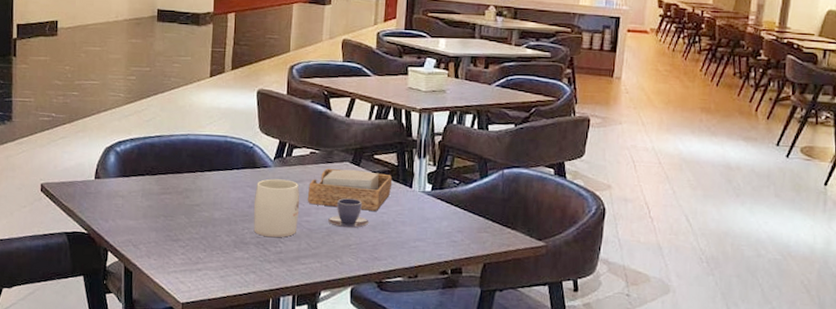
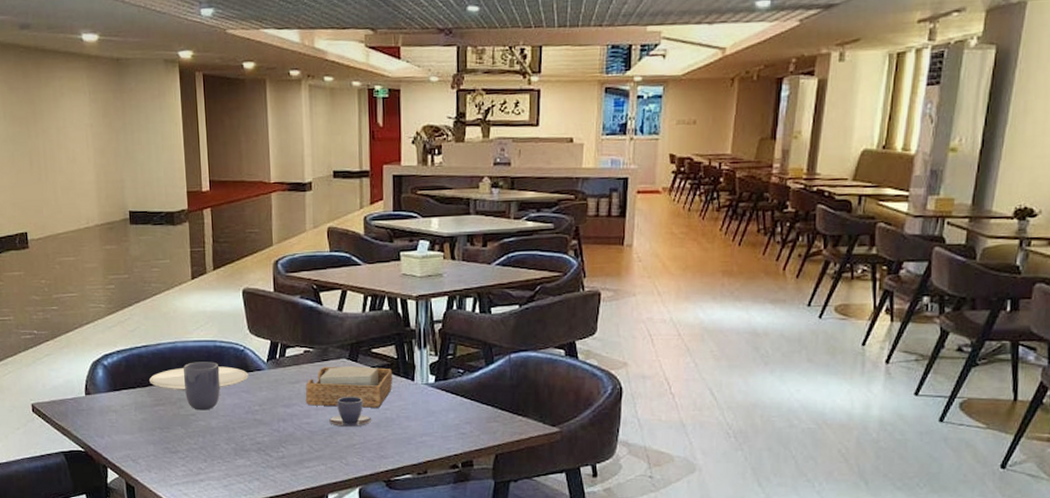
plate: none [159,159,255,182] -> present [149,366,249,391]
cup: none [192,155,228,202] -> present [183,361,221,411]
mug: present [253,178,300,238] -> none [250,381,299,443]

